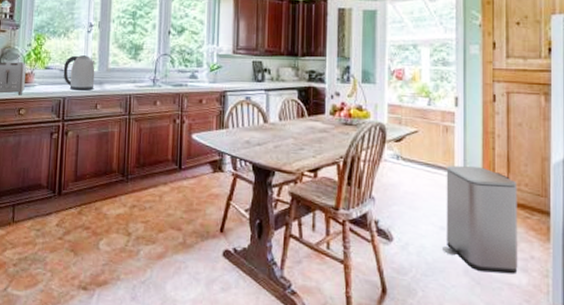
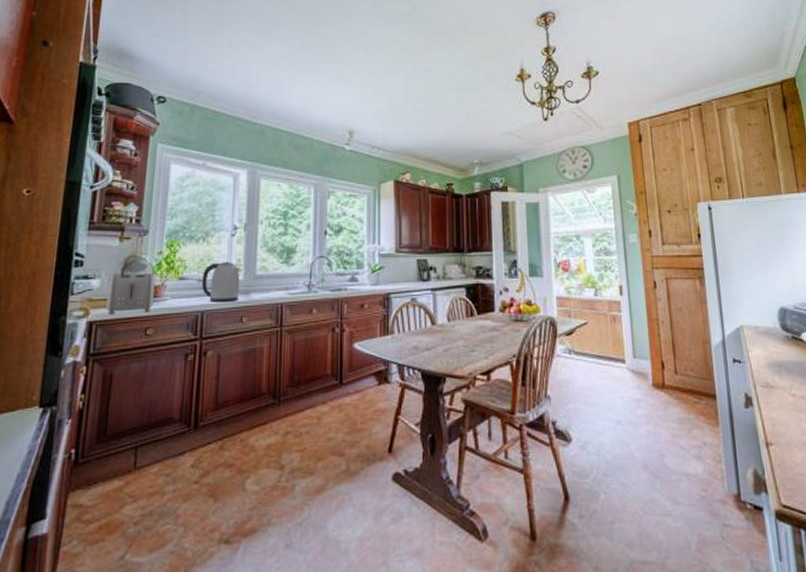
pedal bin: present [443,166,518,274] -> none [617,355,693,465]

